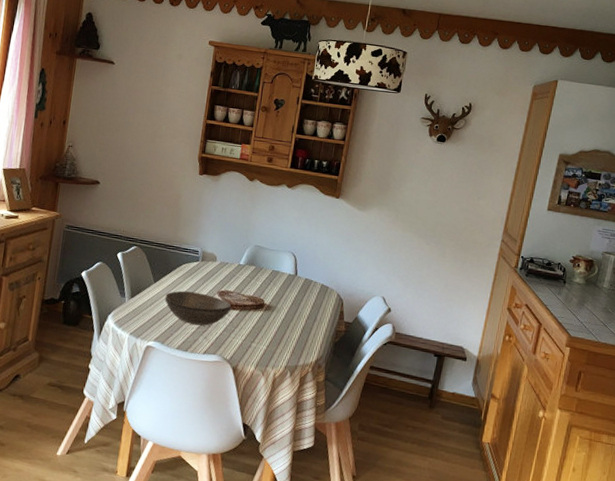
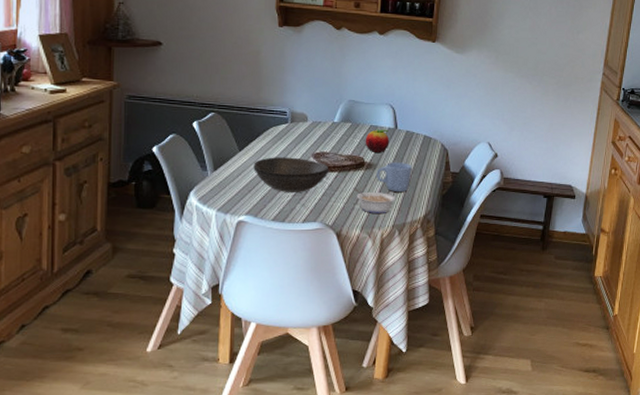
legume: none [252,328,291,354] -> present [354,189,397,213]
fruit: none [266,274,289,296] -> present [365,129,390,152]
mug: none [274,306,308,336] -> present [376,162,412,193]

